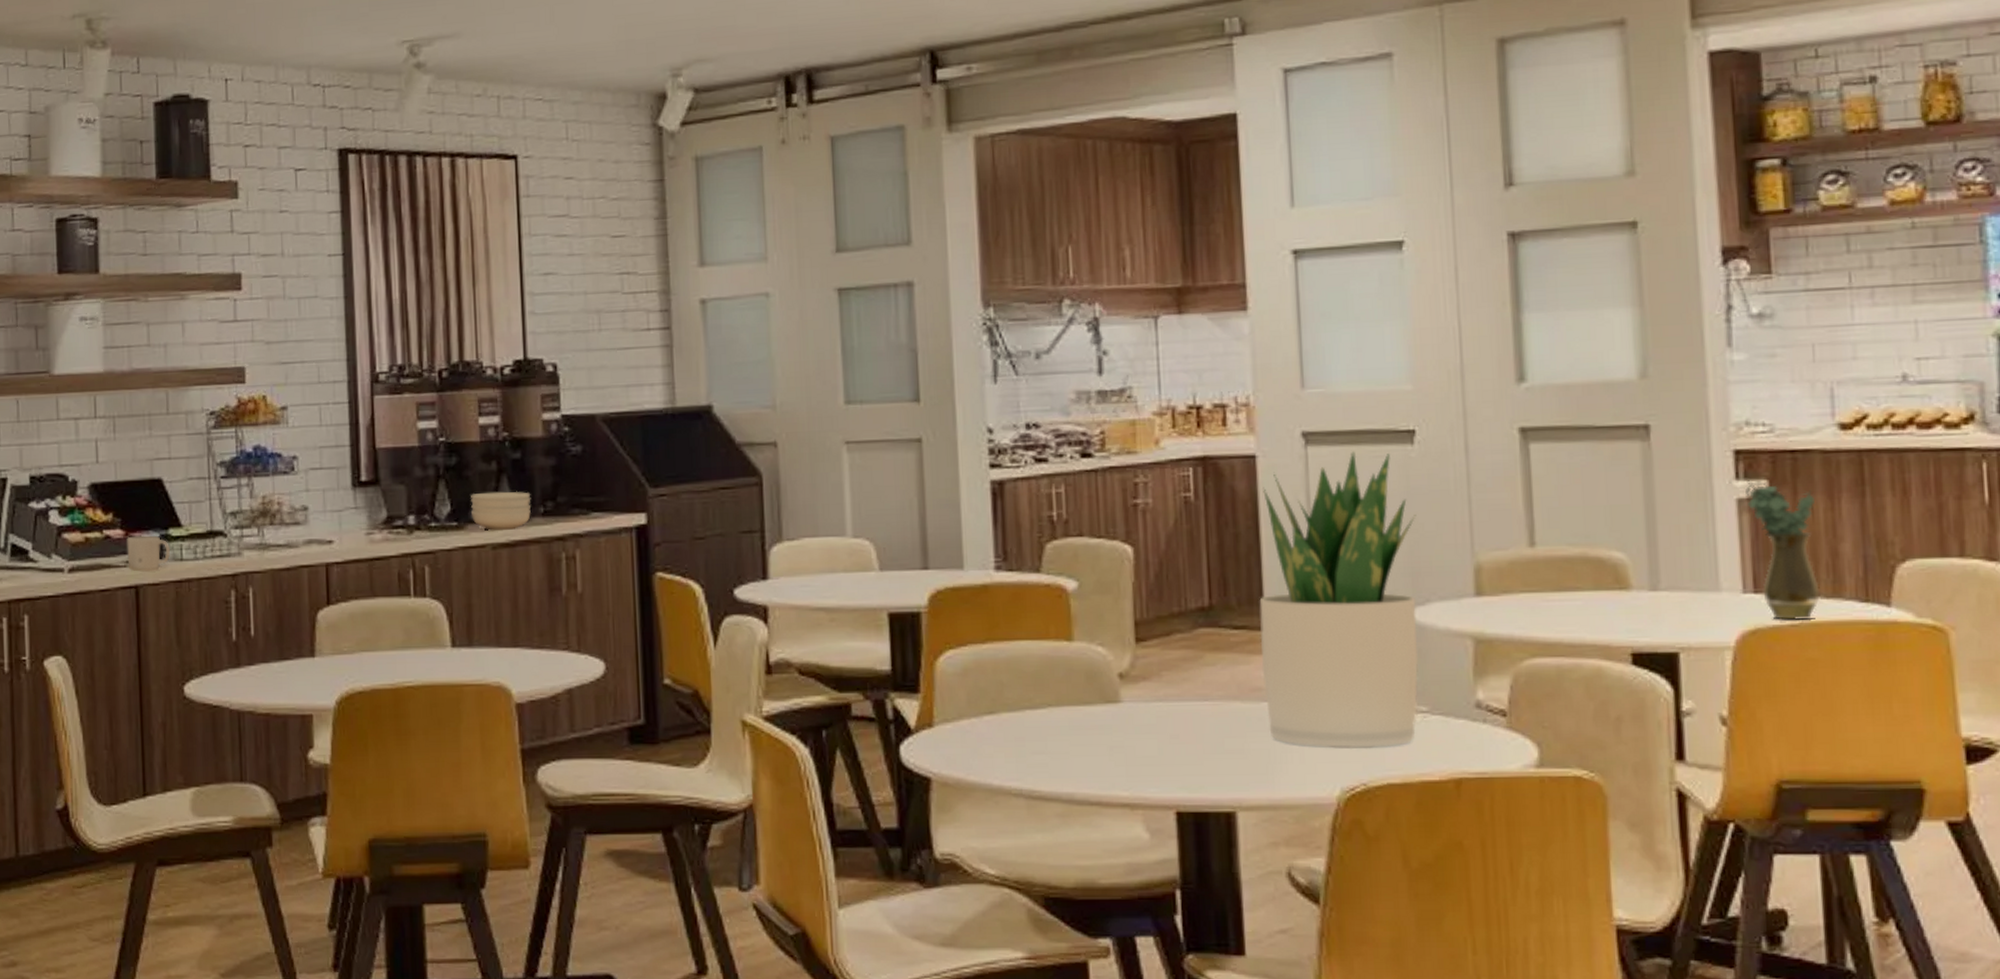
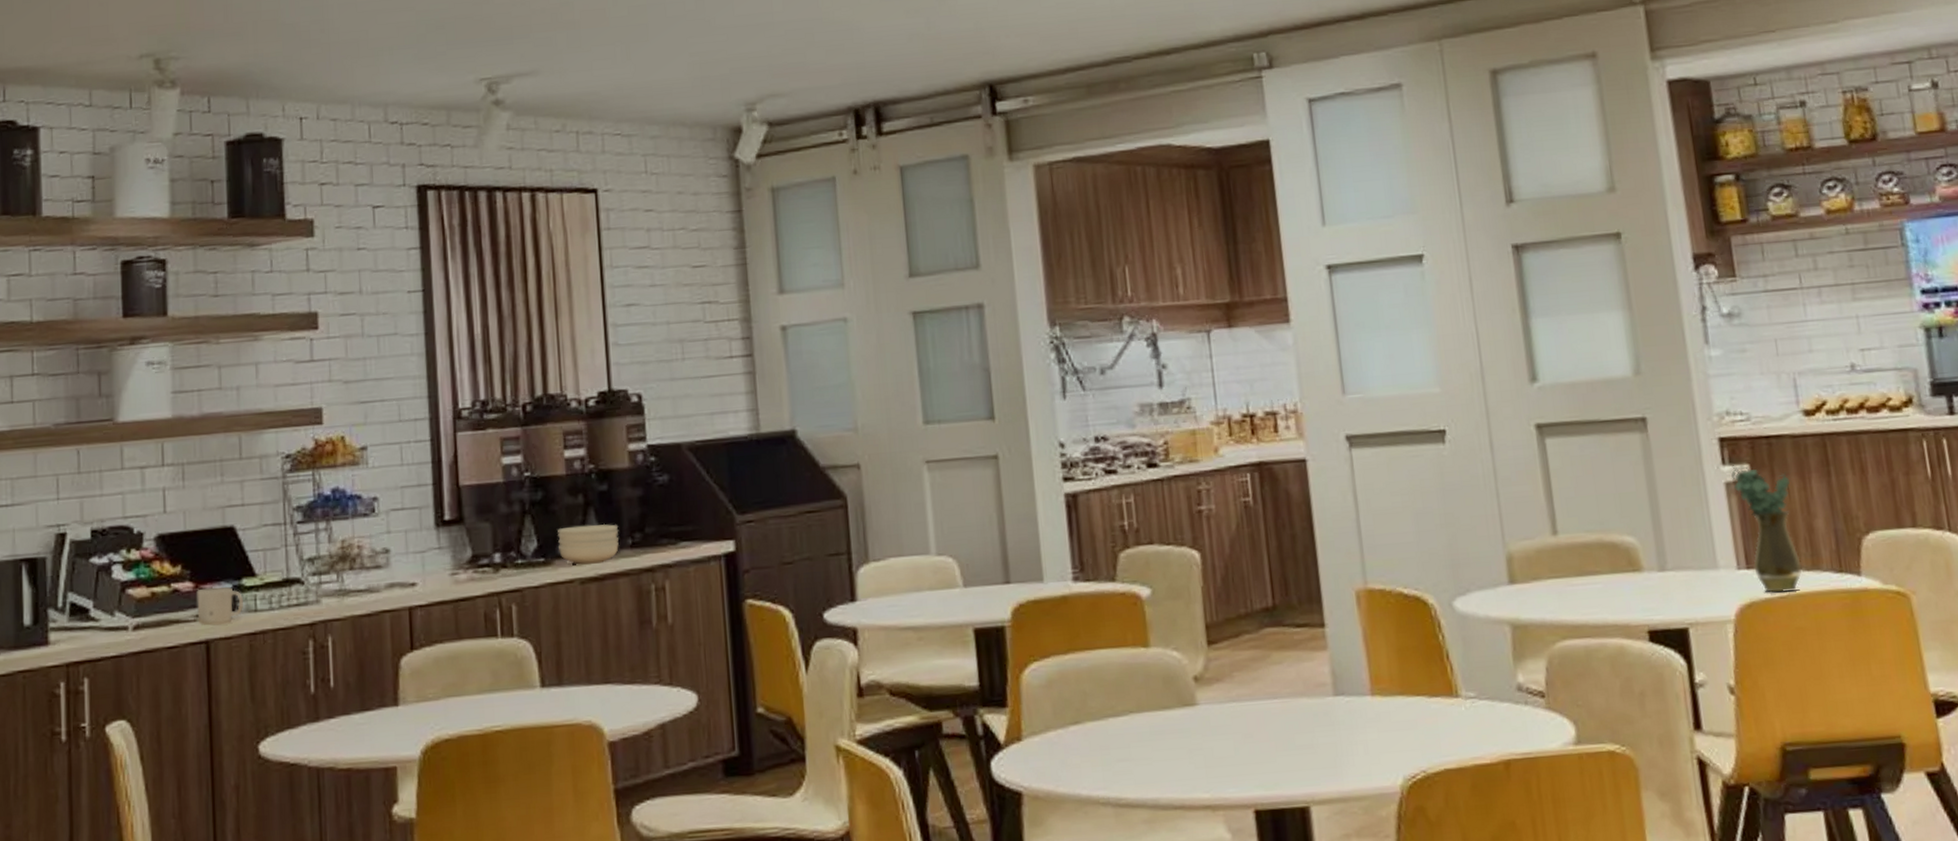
planter: present [1259,451,1419,750] -> none [1314,452,1466,738]

